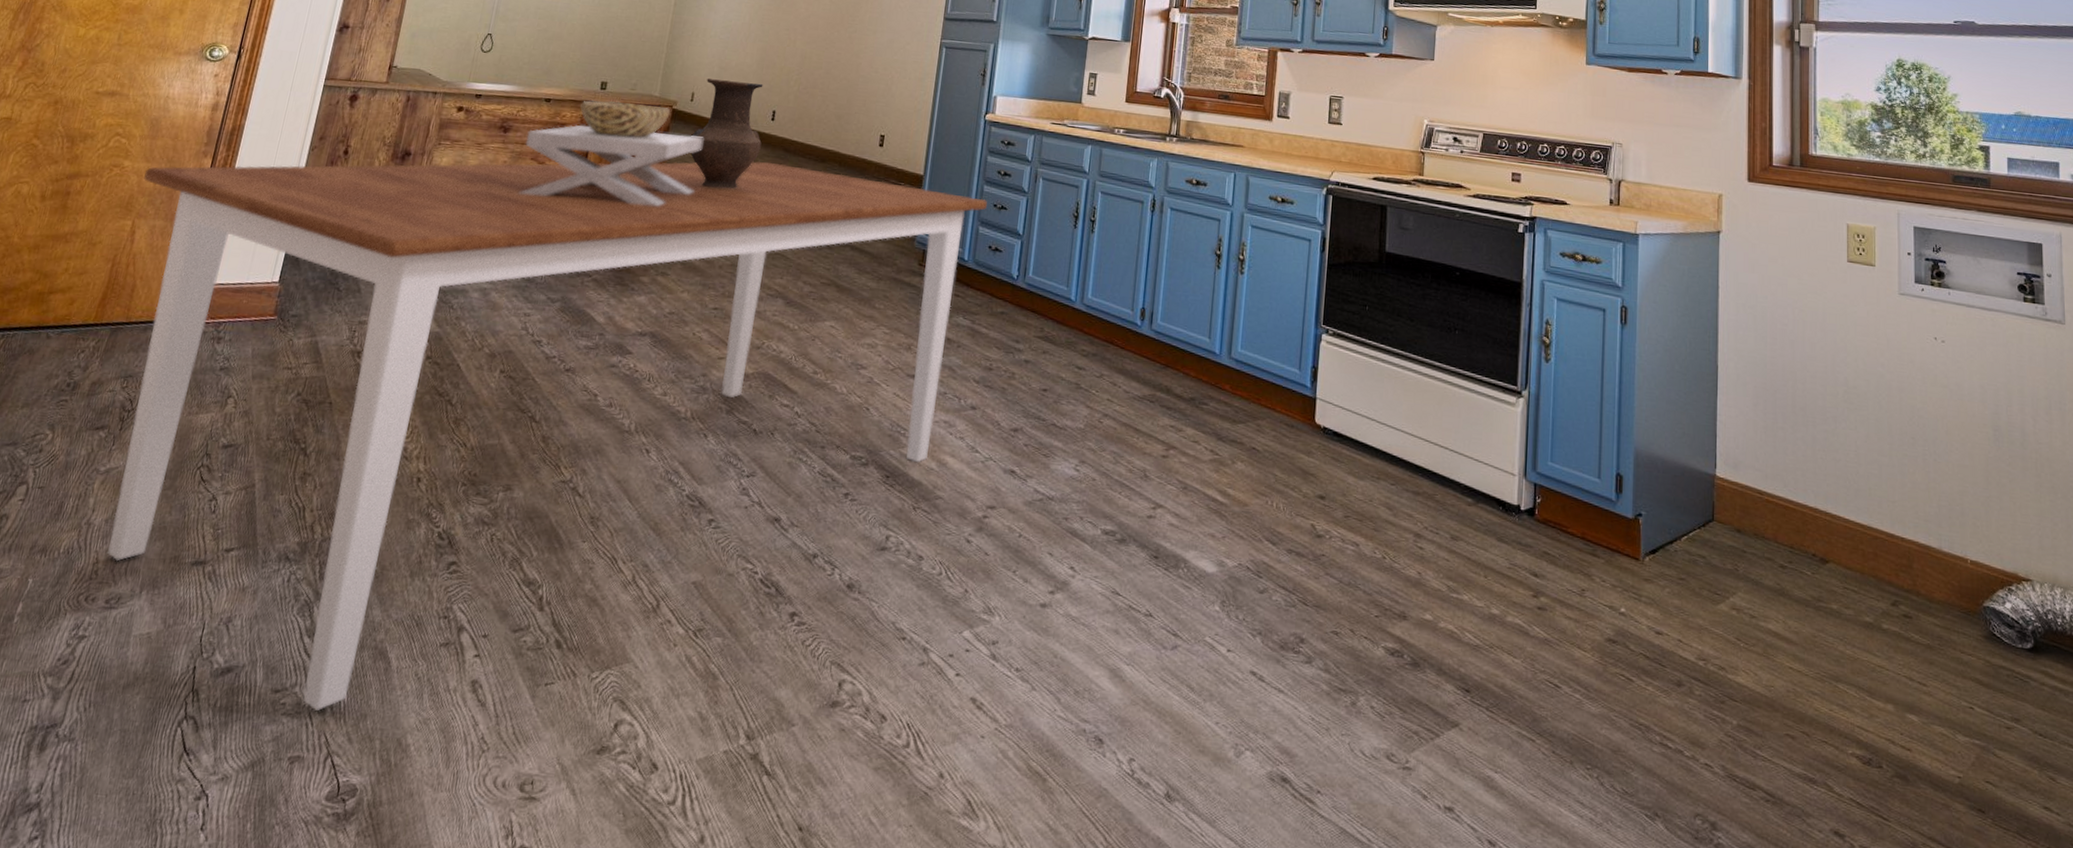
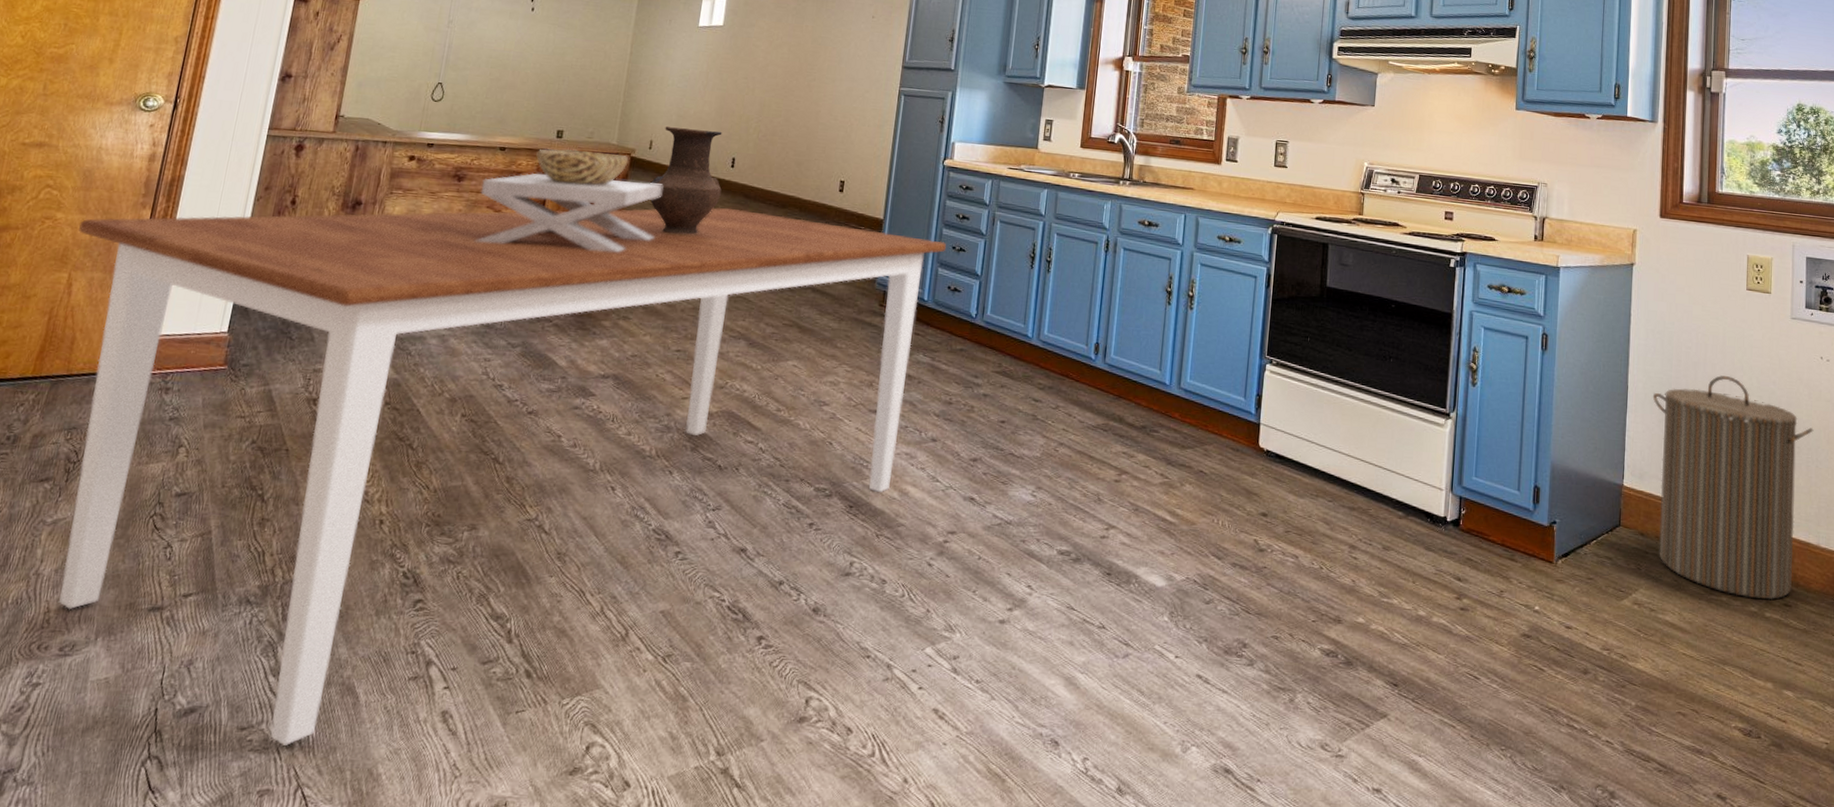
laundry hamper: none [1745,356,1930,610] -> present [1652,375,1814,600]

